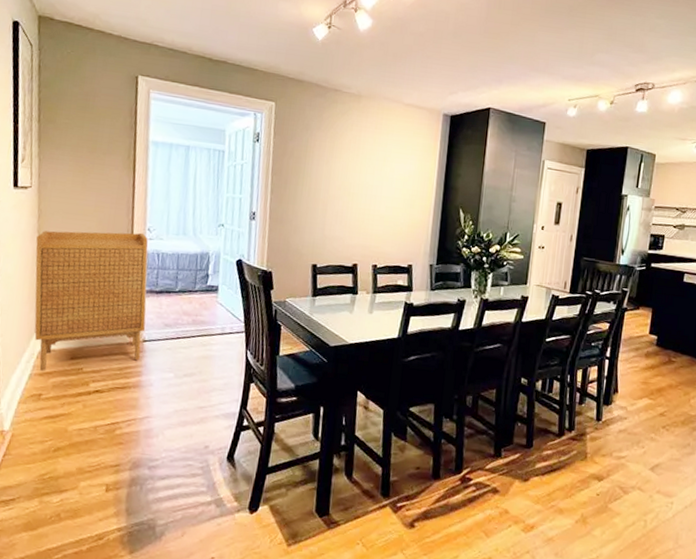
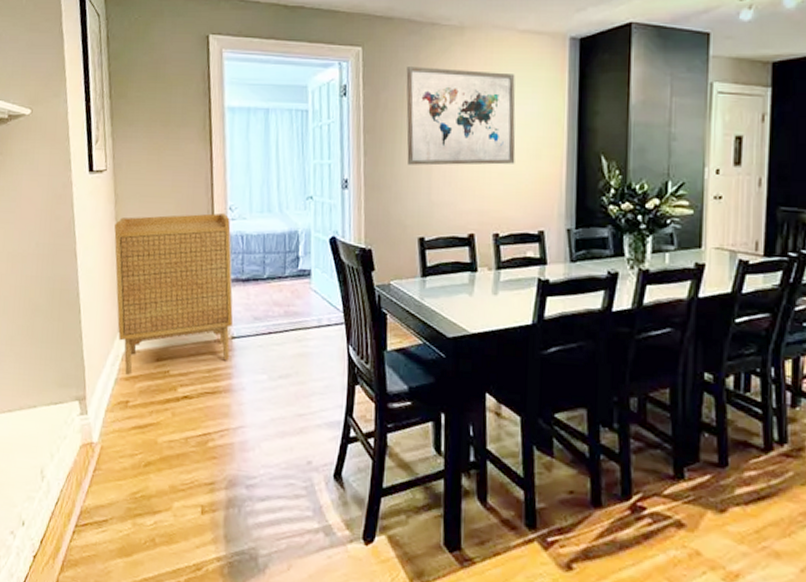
wall art: none [307,123,399,210] -> present [406,66,516,166]

